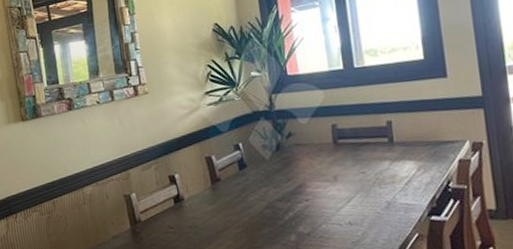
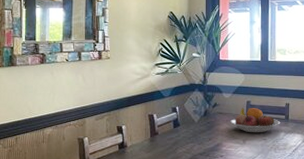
fruit bowl: none [312,132,383,167] -> present [230,108,281,133]

